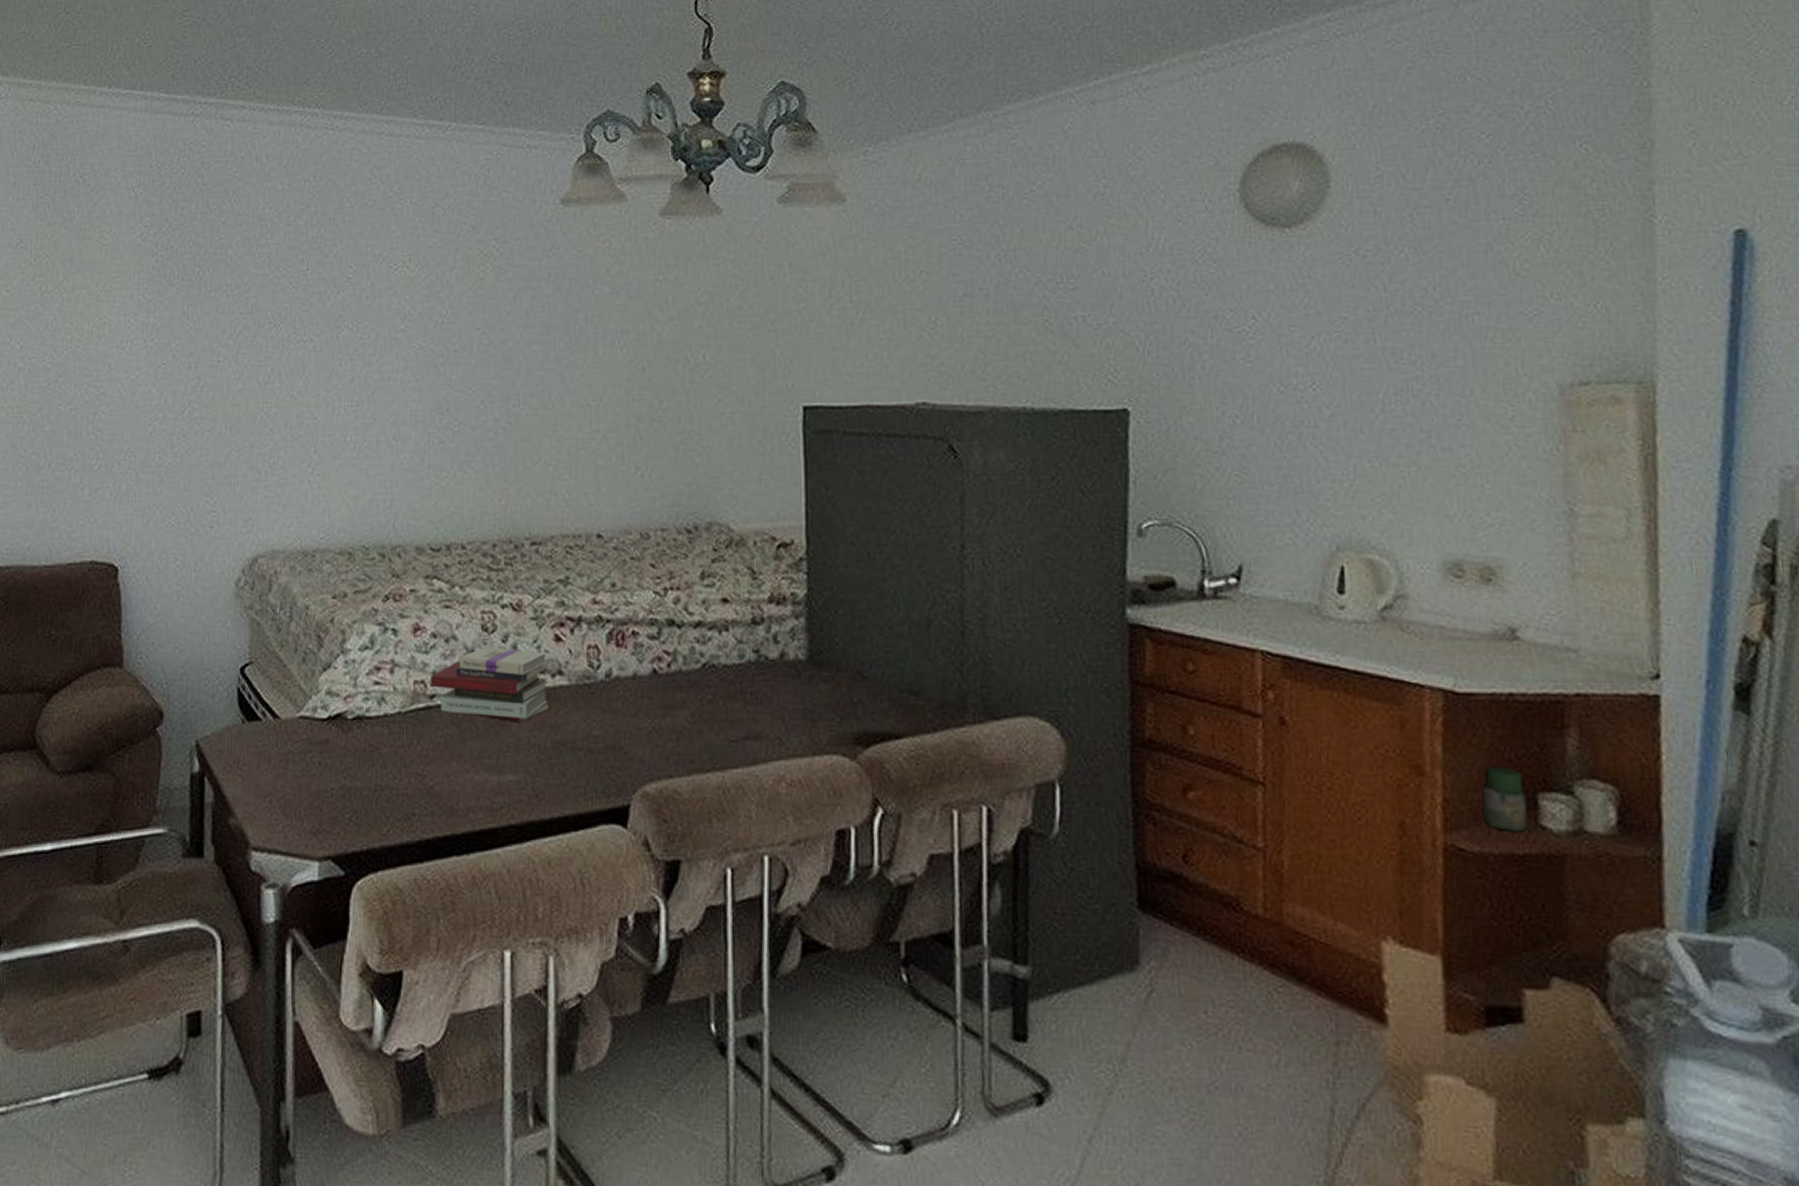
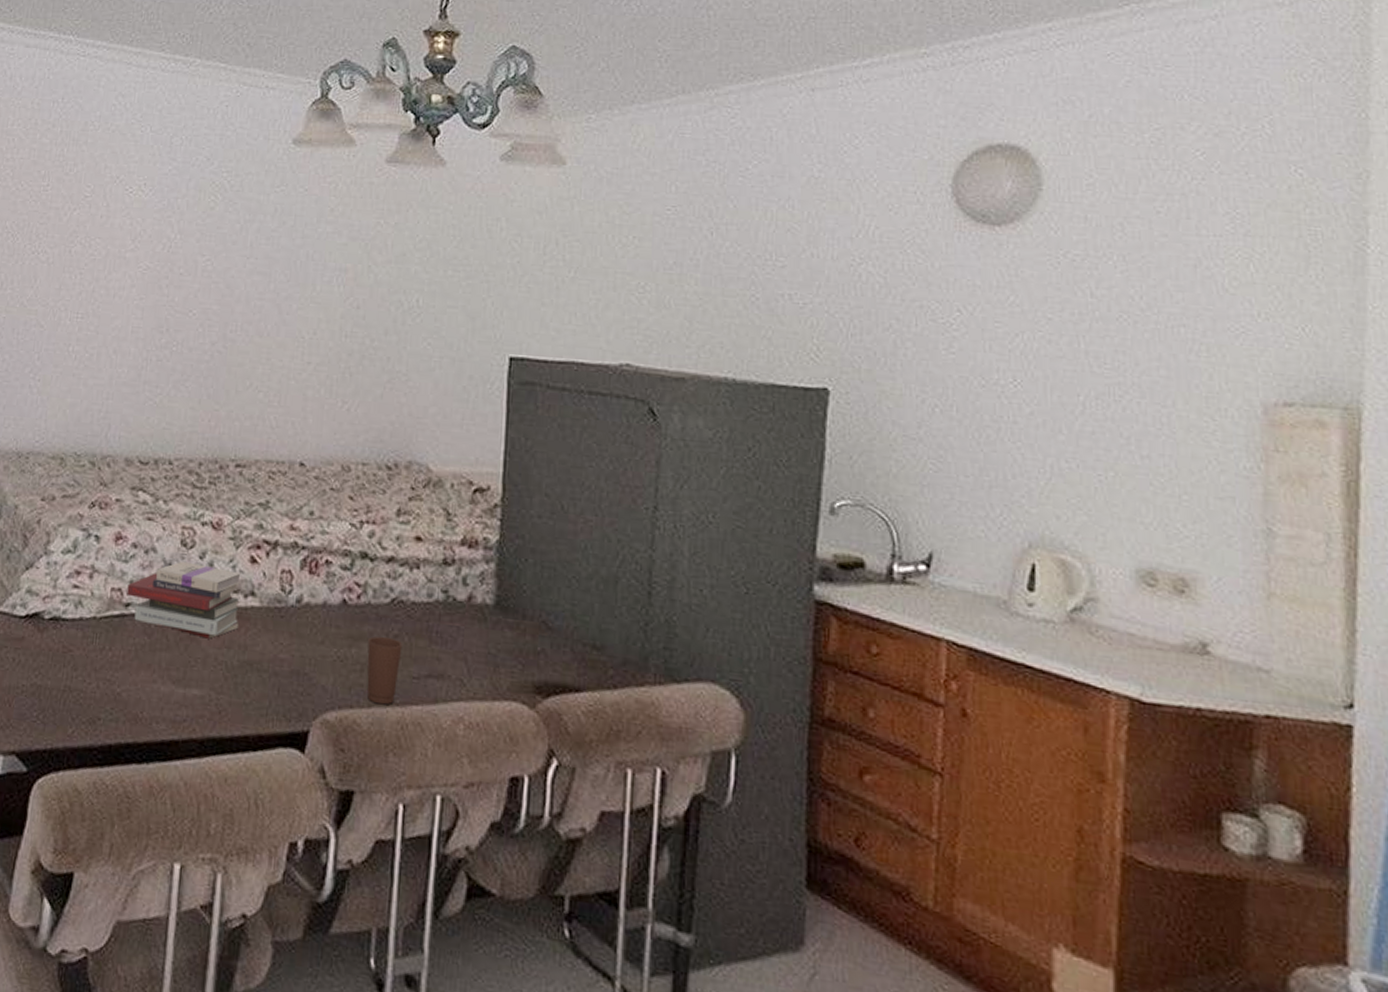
cup: none [682,702,718,771] -> present [366,636,403,705]
jar: present [1481,766,1528,832] -> none [1163,780,1210,851]

